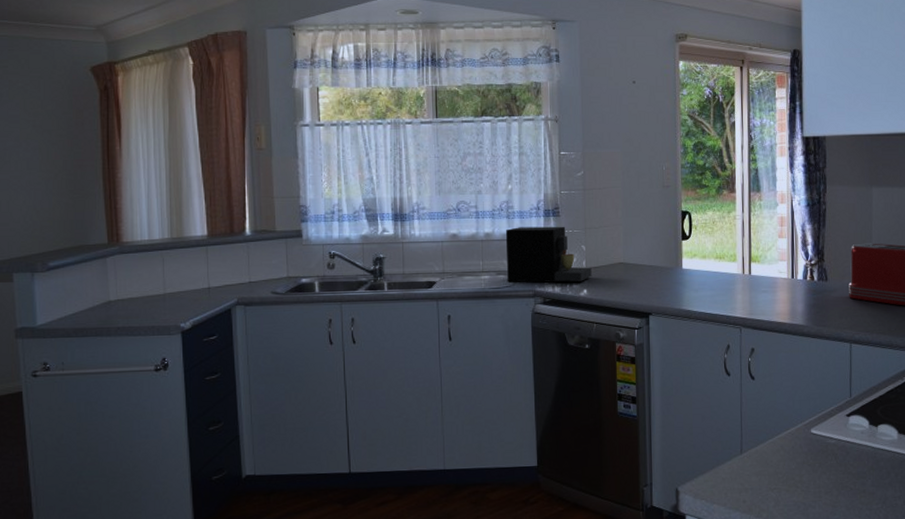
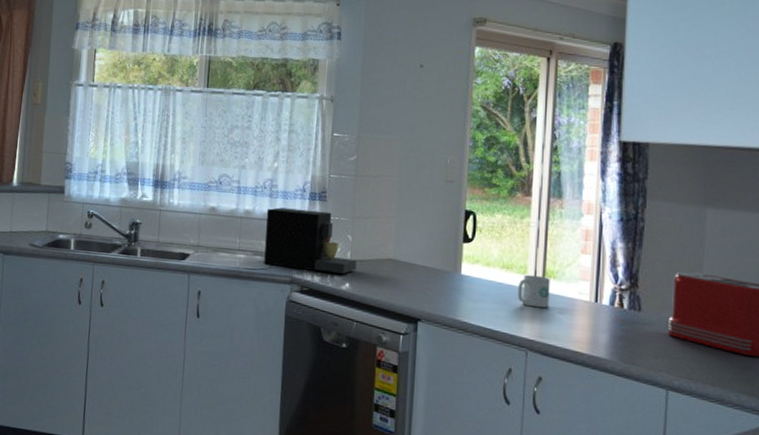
mug: none [729,261,756,289] -> present [517,274,550,308]

